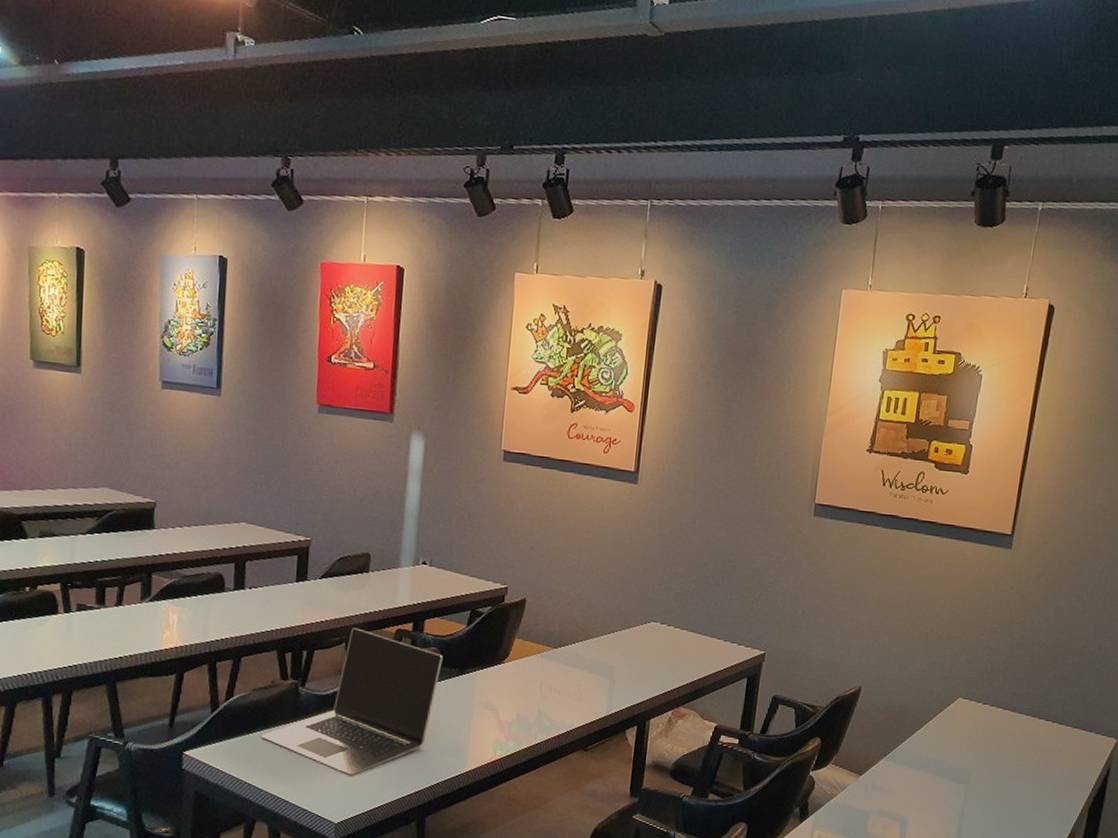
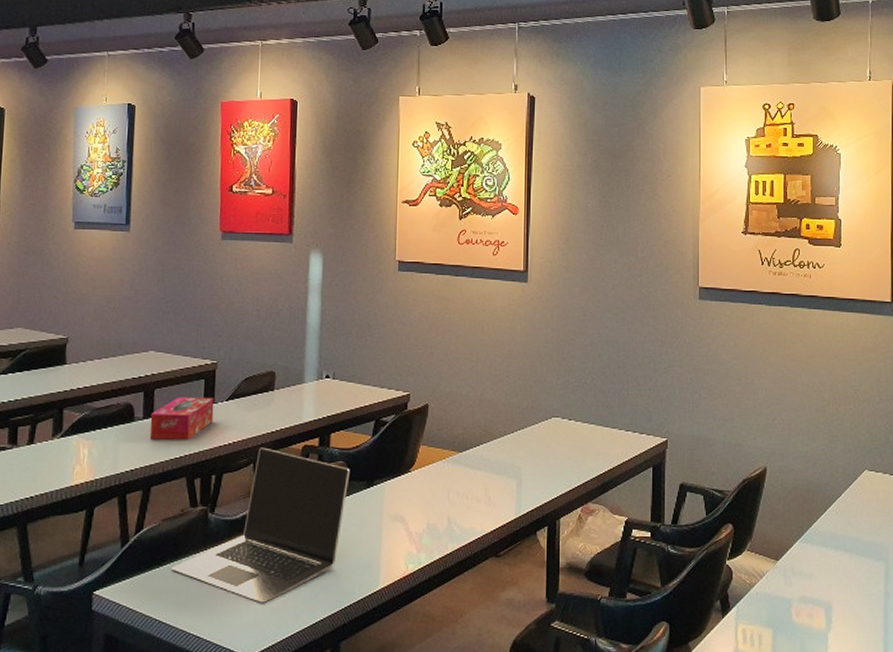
tissue box: none [240,571,307,615] -> present [149,397,214,440]

